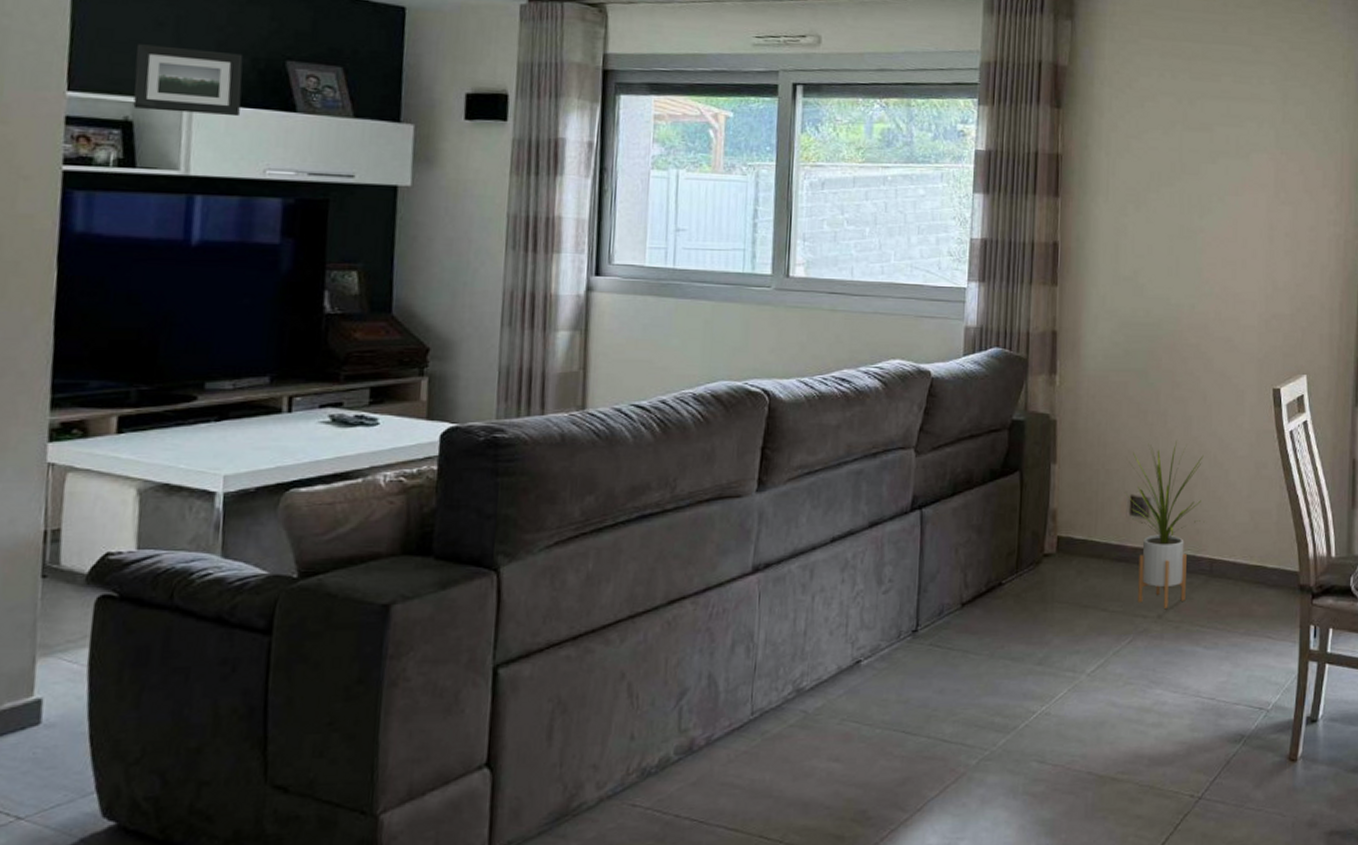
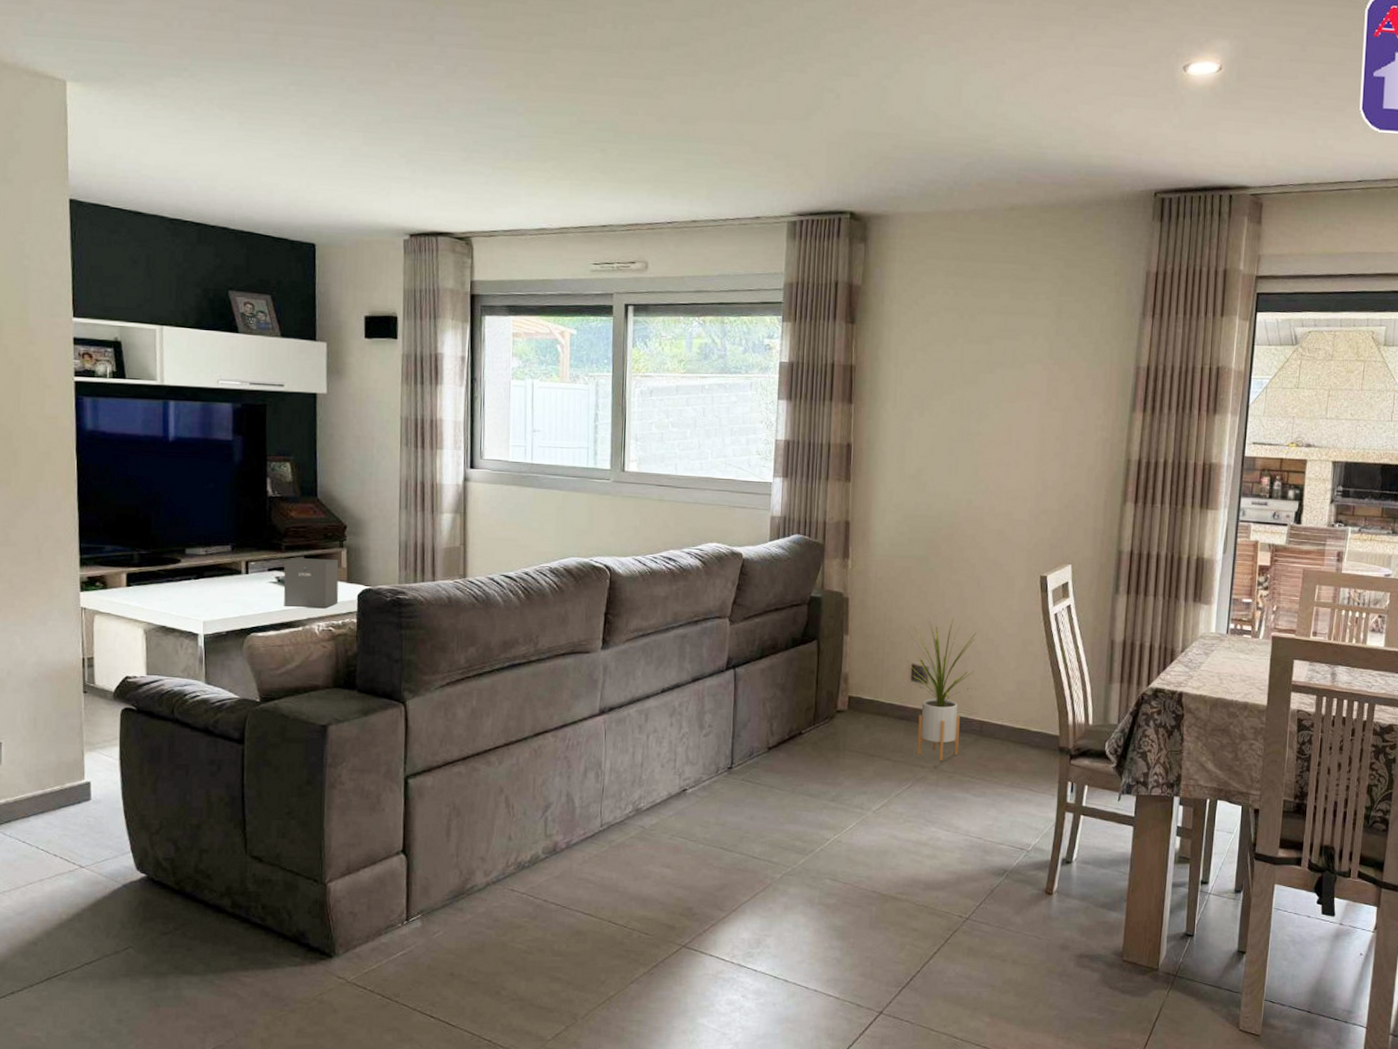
picture frame: present [133,44,243,117] -> none [120,279,197,337]
speaker: none [339,391,417,454] -> present [283,558,339,609]

